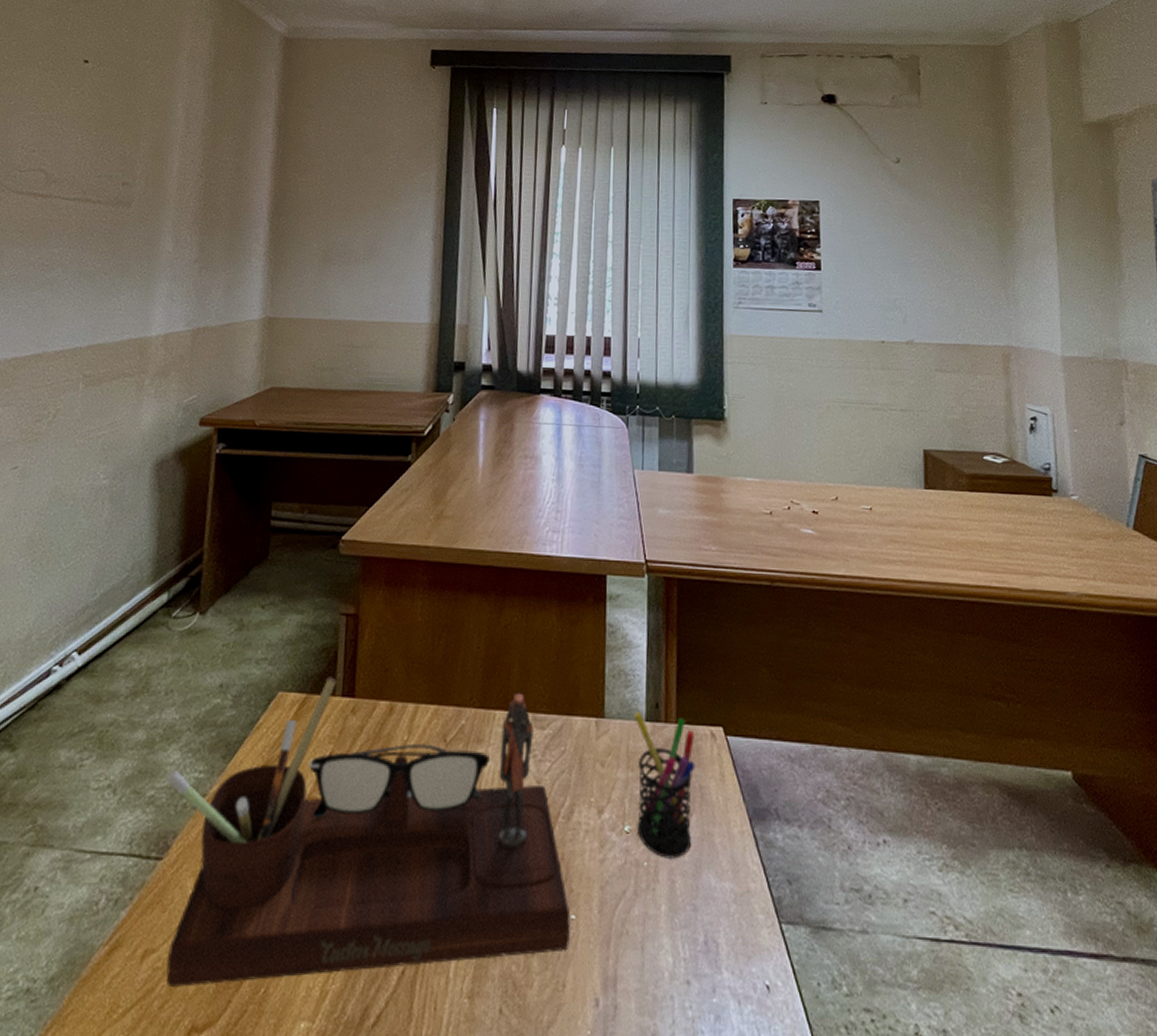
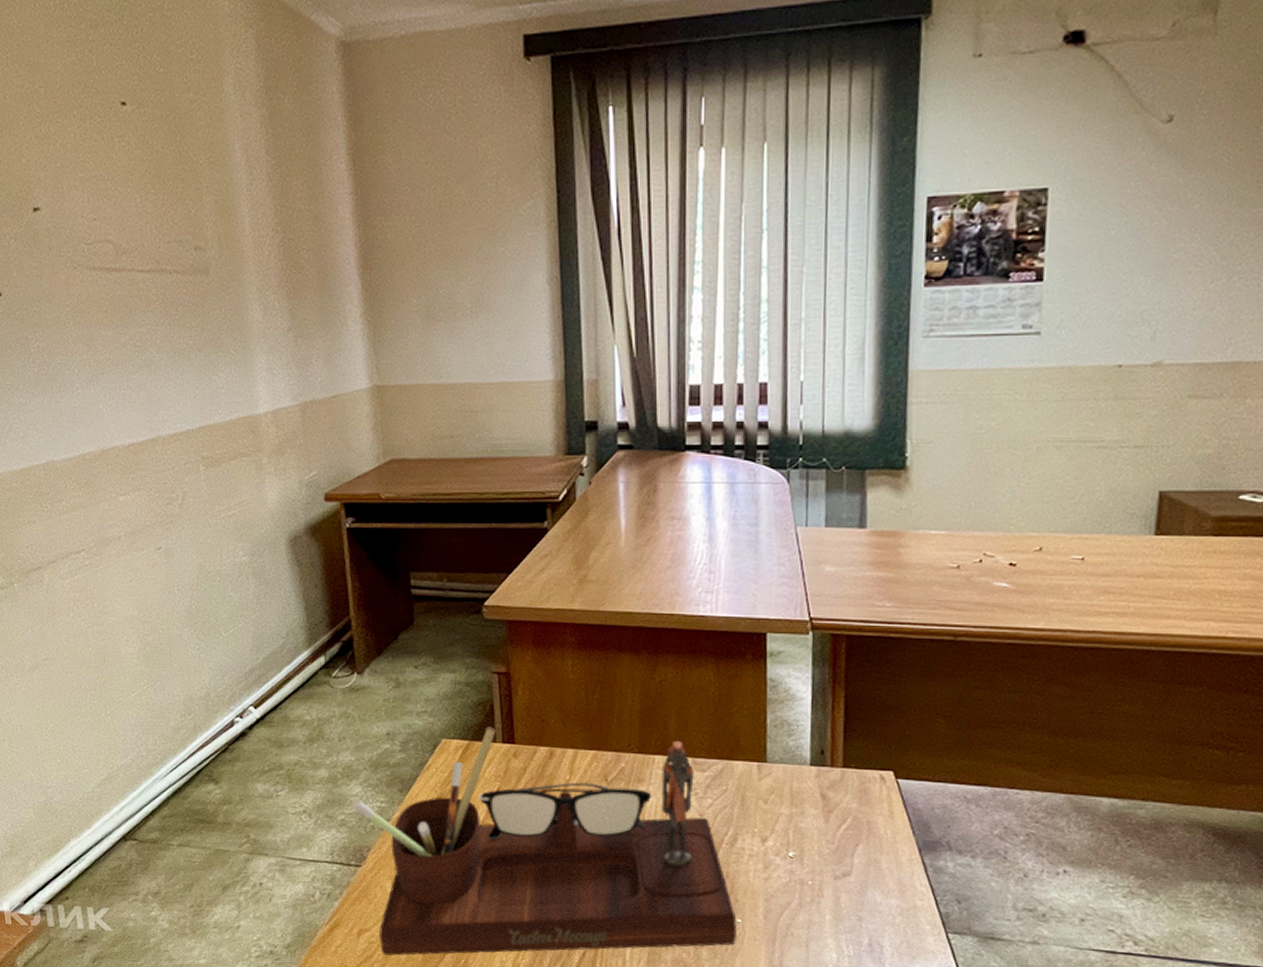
pen holder: present [634,712,695,859] -> none [798,757,863,879]

